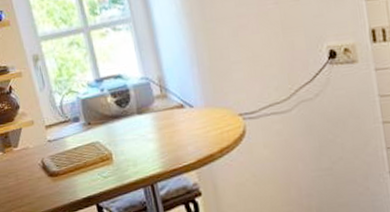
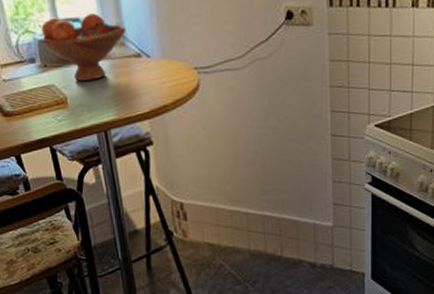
fruit bowl: none [83,69,167,136] -> present [40,13,126,81]

